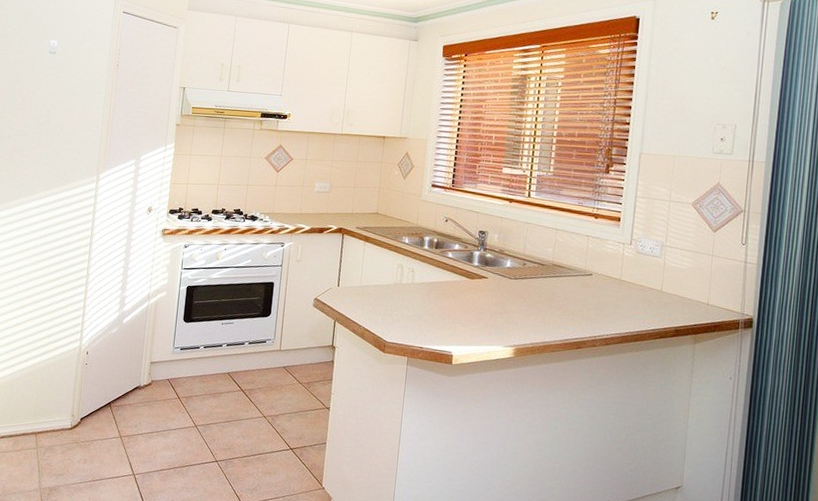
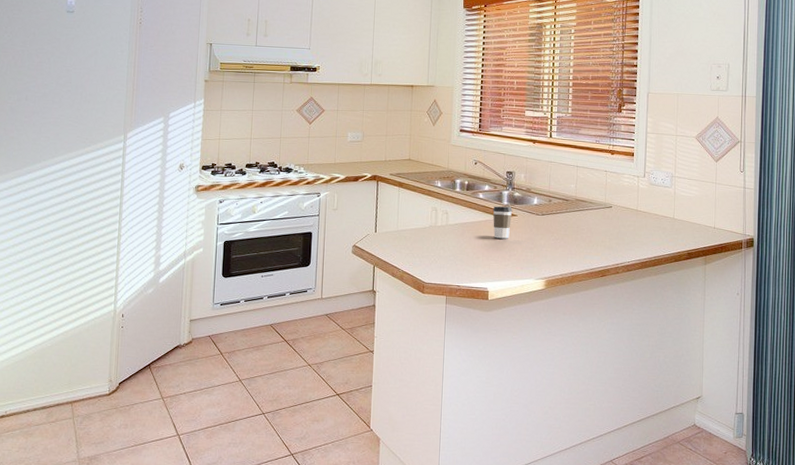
coffee cup: none [461,266,484,302] -> present [492,206,513,239]

